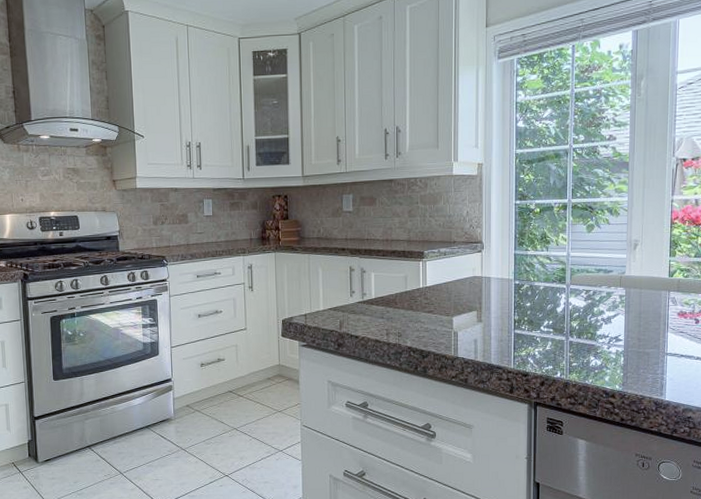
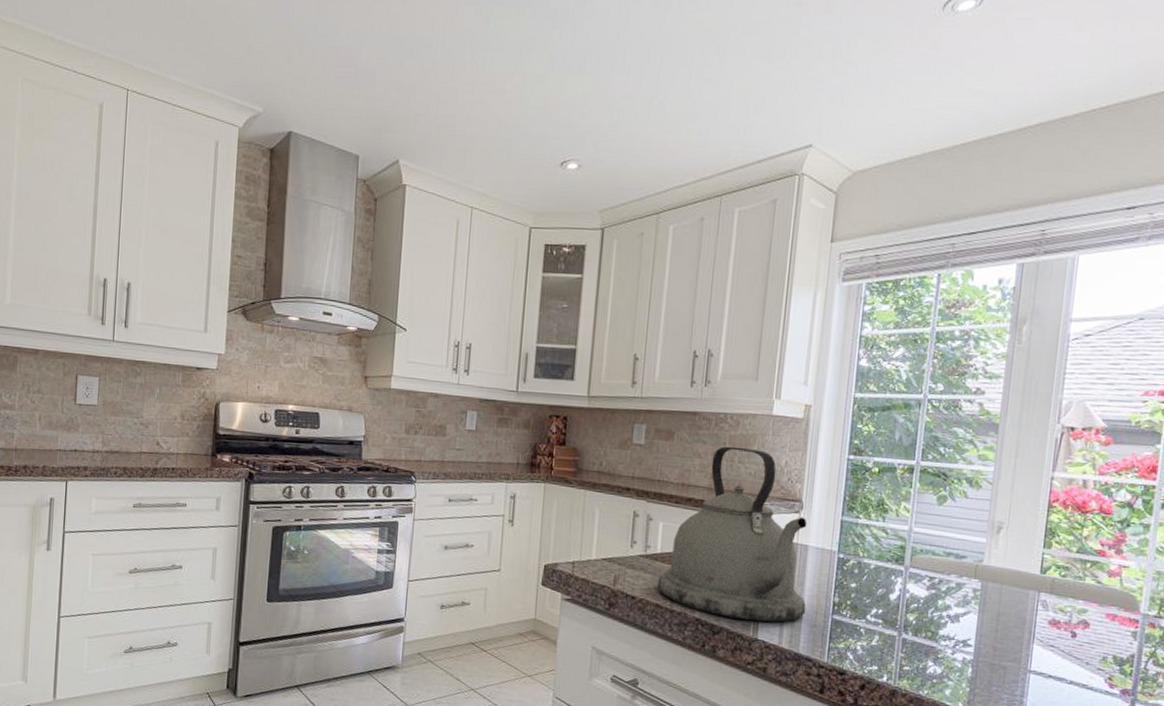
kettle: none [375,204,494,343] -> present [657,446,808,623]

